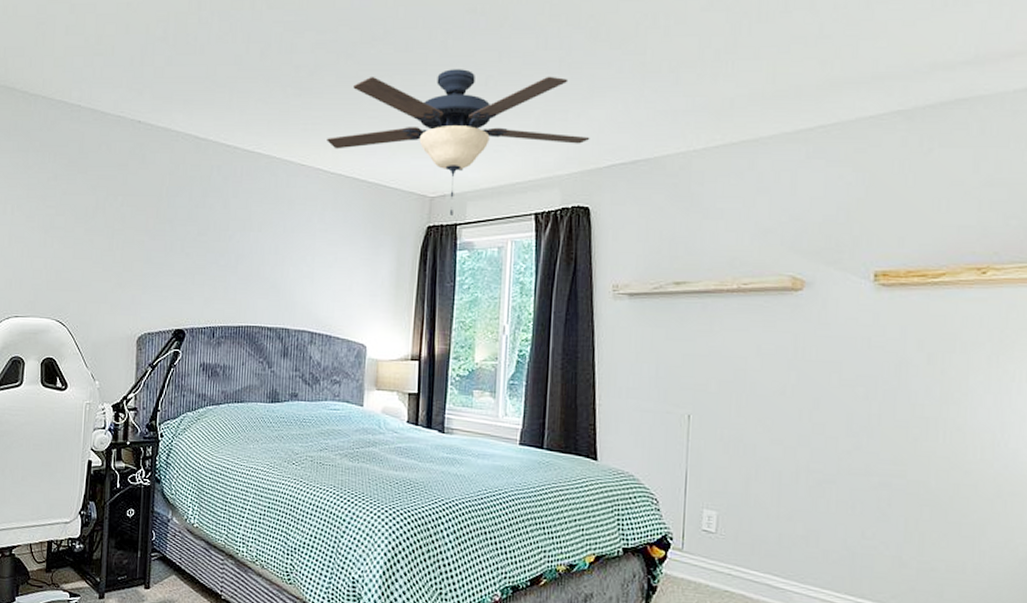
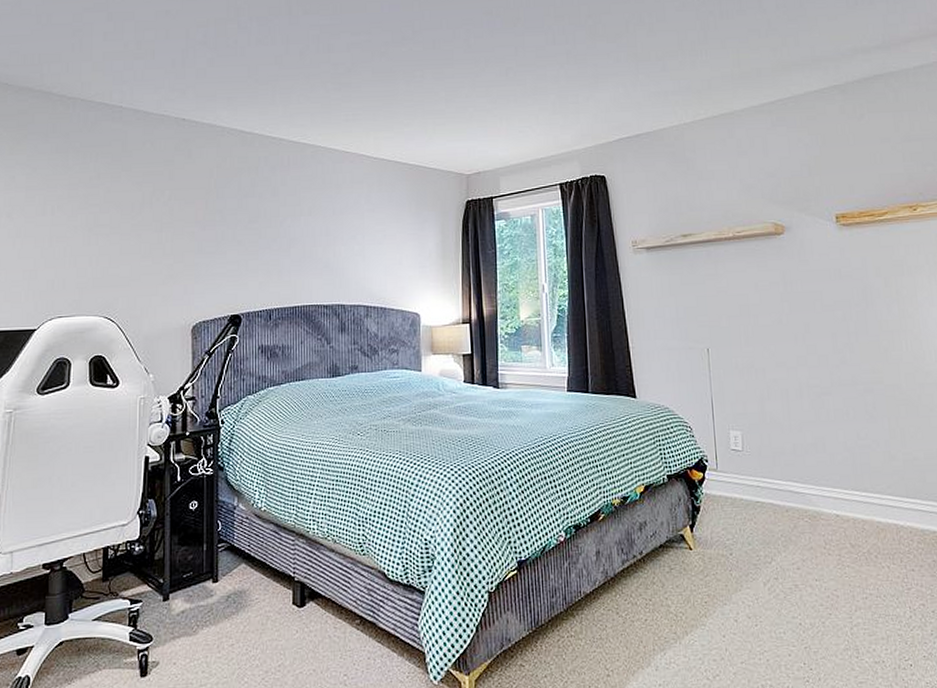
ceiling fan: present [327,69,590,216] -> none [368,62,599,190]

